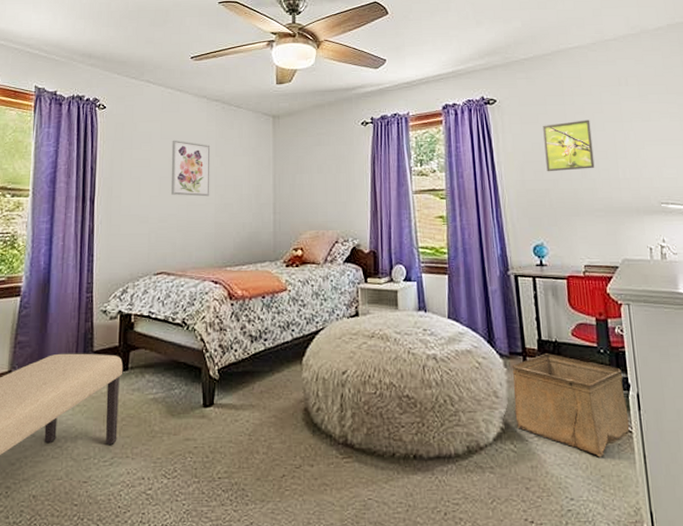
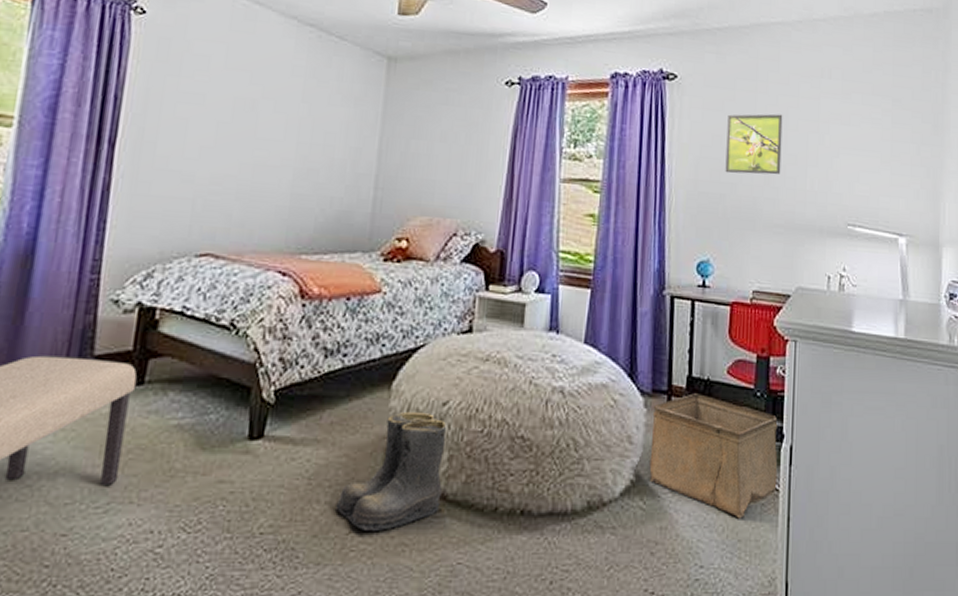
wall art: present [170,140,211,197] -> none [231,71,296,156]
boots: none [270,380,350,475] -> present [334,411,446,532]

